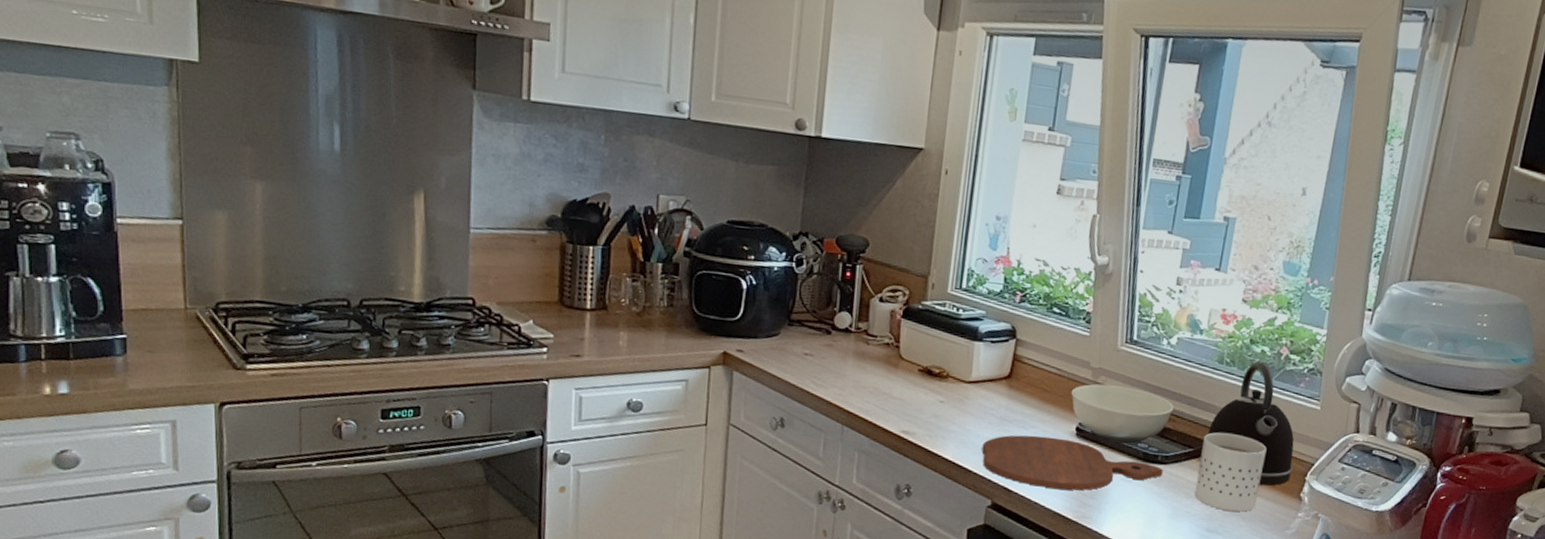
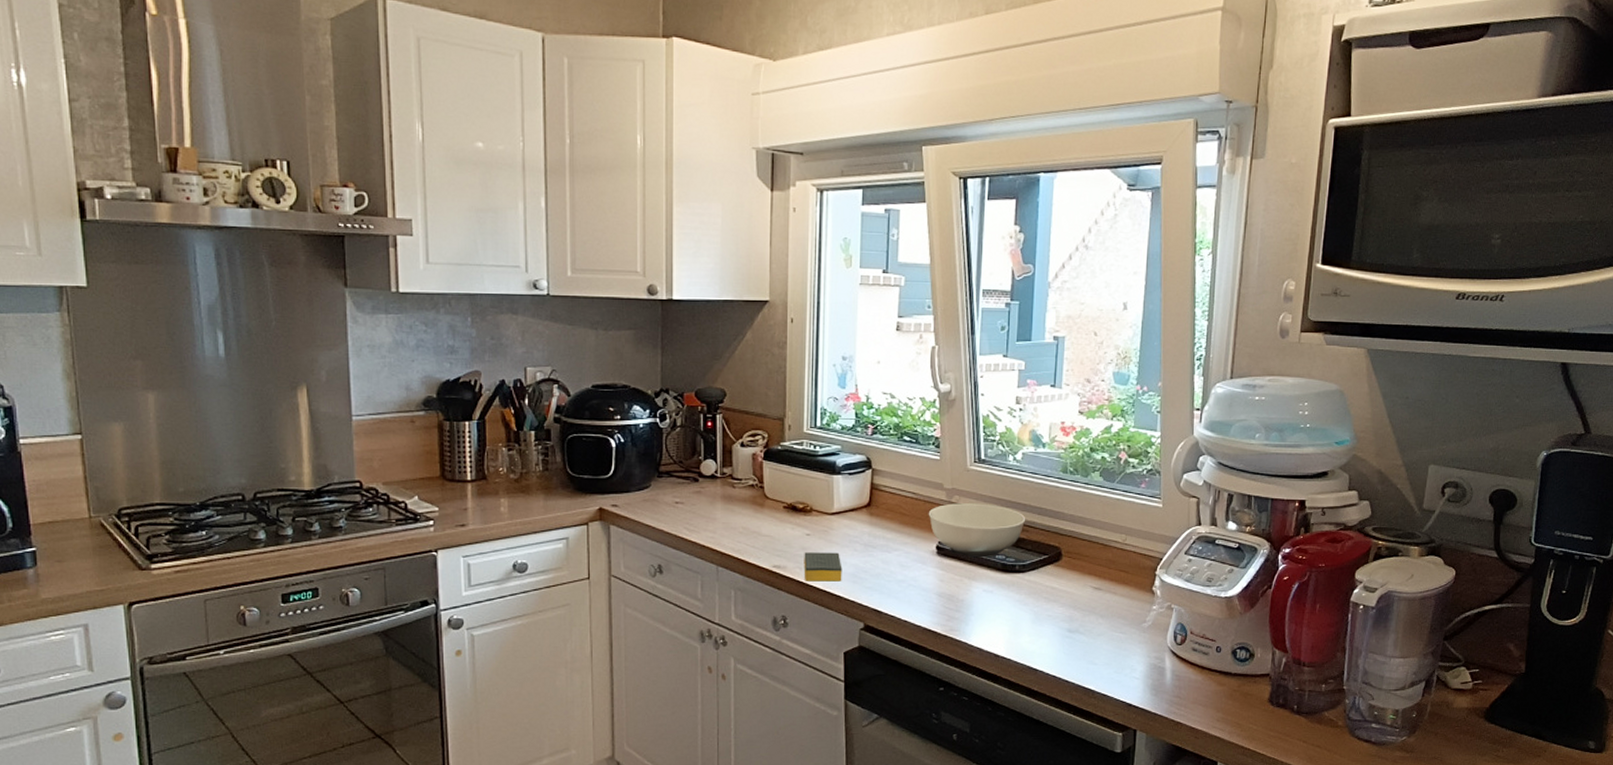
sponge: none [934,420,975,455] -> present [804,552,842,582]
cutting board: present [981,435,1163,491] -> none [850,558,1022,606]
mug: present [1194,432,1267,512] -> none [1053,537,1117,610]
kettle: present [1202,361,1295,486] -> none [1056,468,1144,583]

